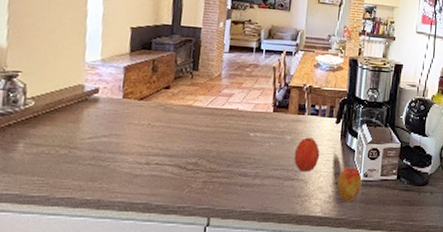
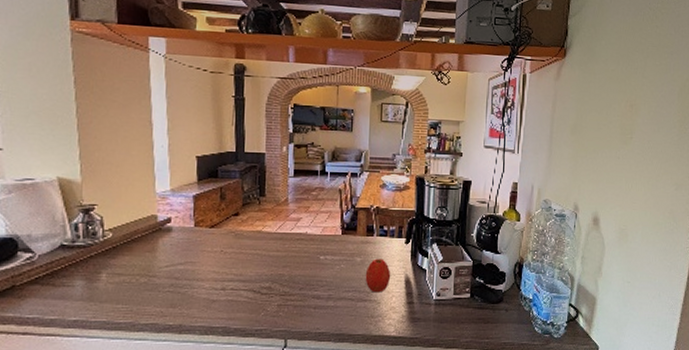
apple: present [337,166,362,202] -> none [409,286,435,321]

